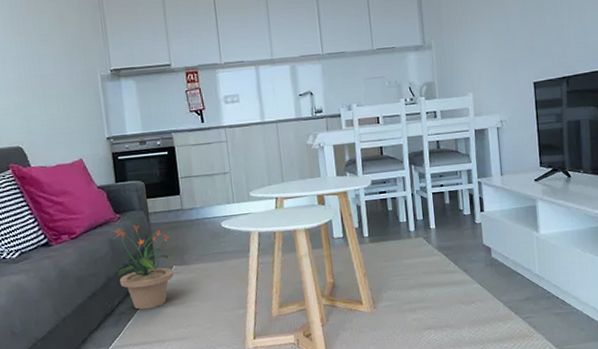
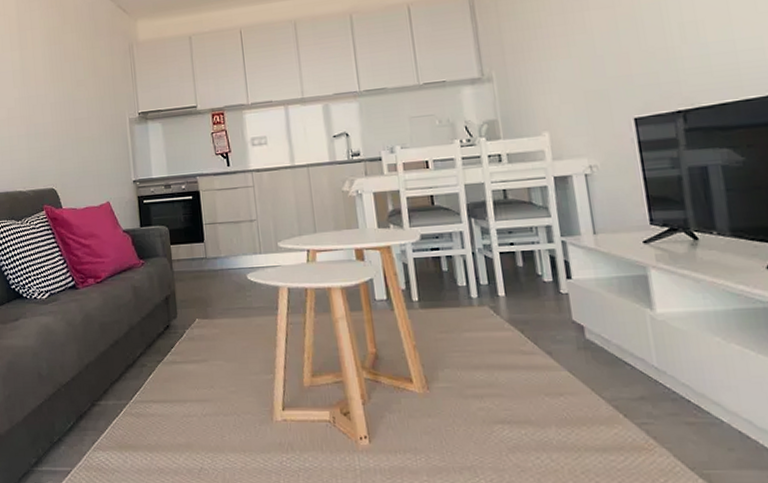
potted plant: present [114,225,174,310] -> none [137,272,196,364]

